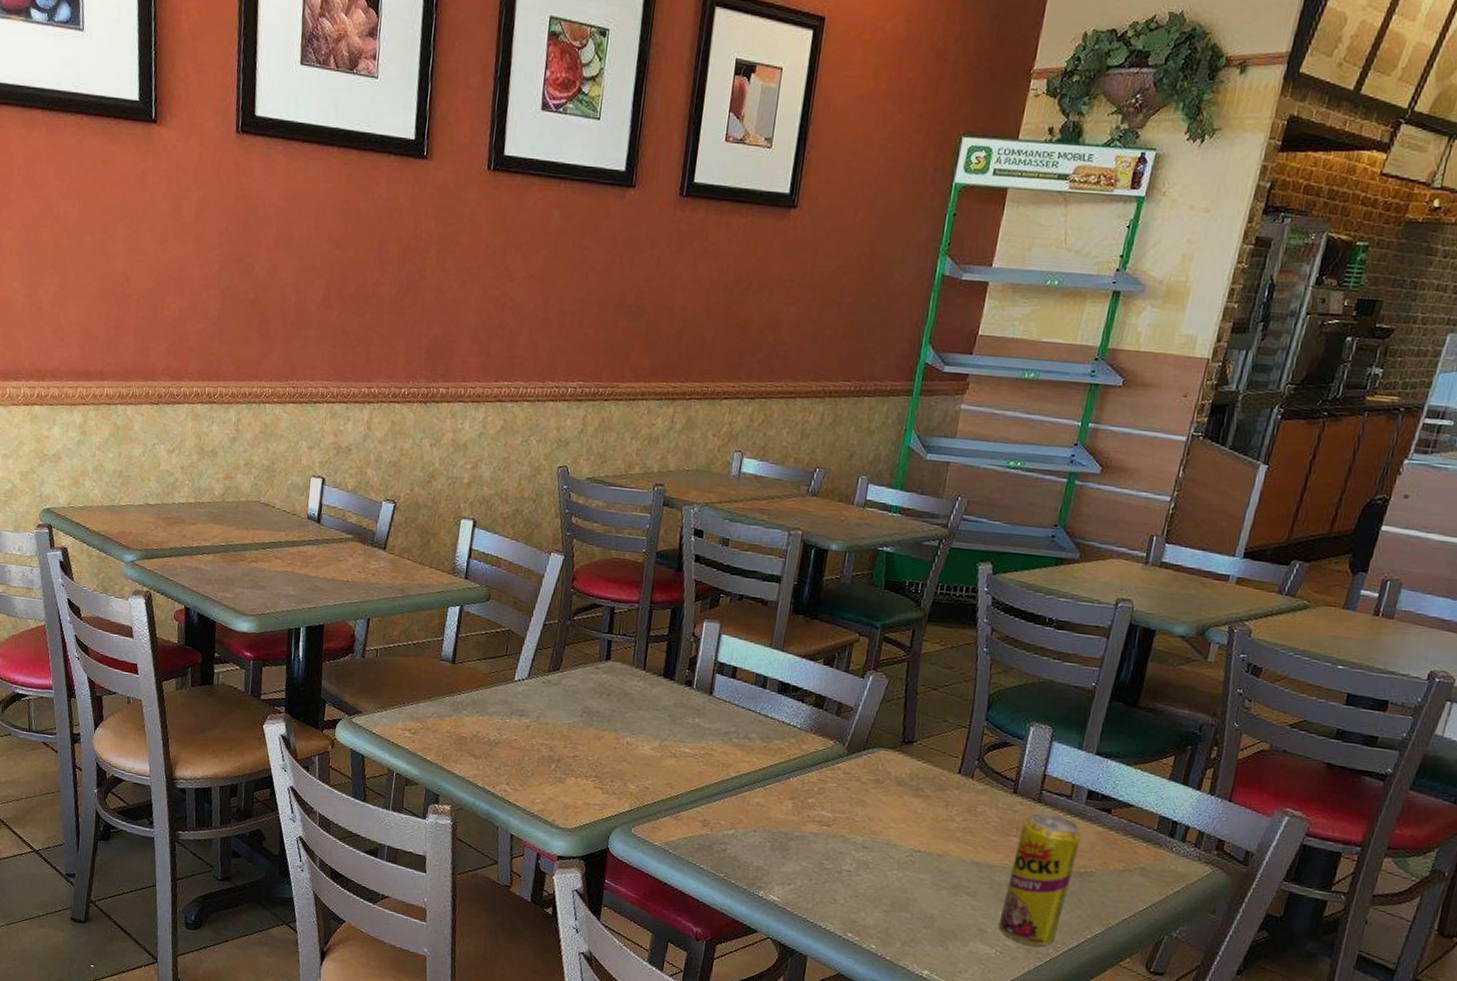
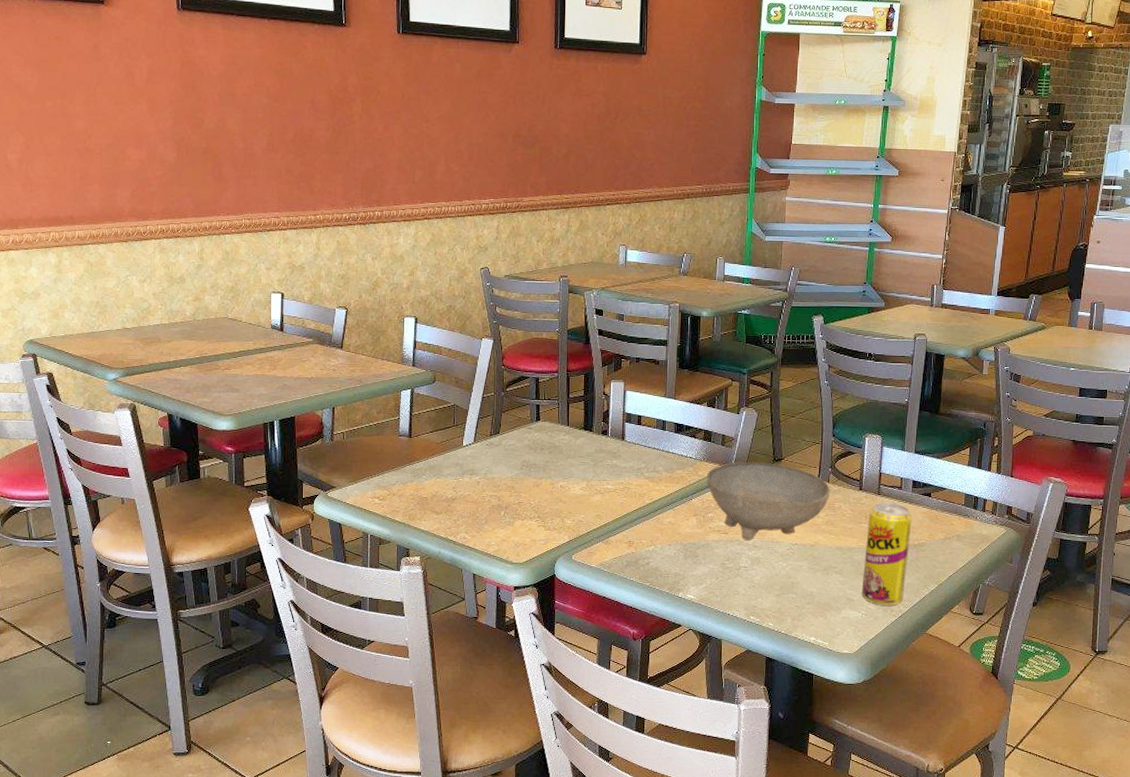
bowl: none [811,738,974,839] -> present [706,462,830,541]

